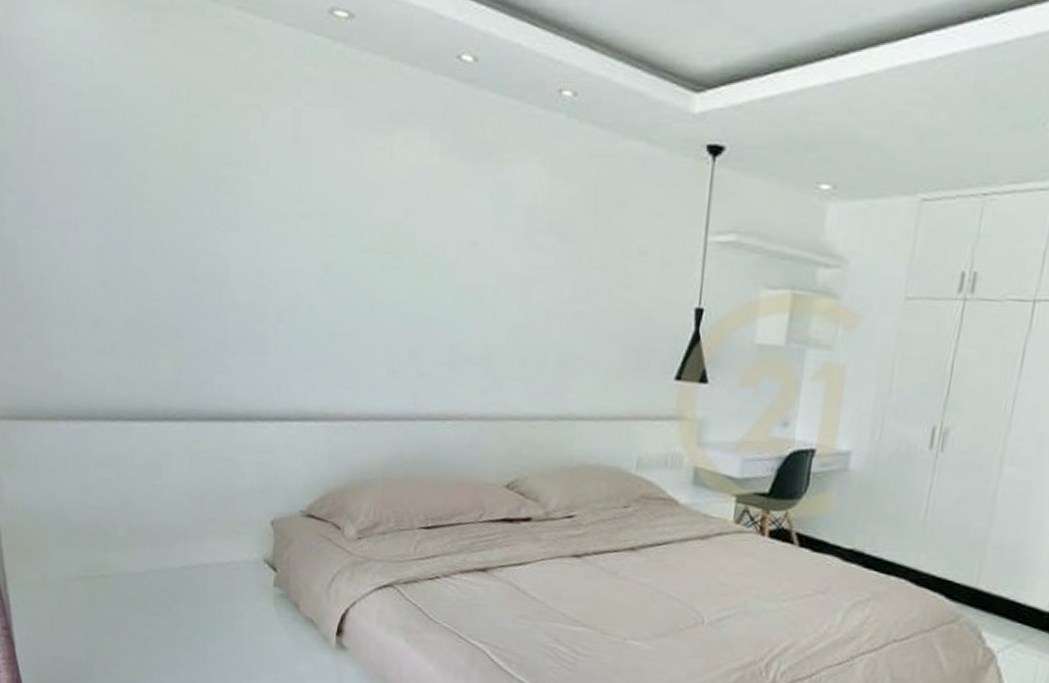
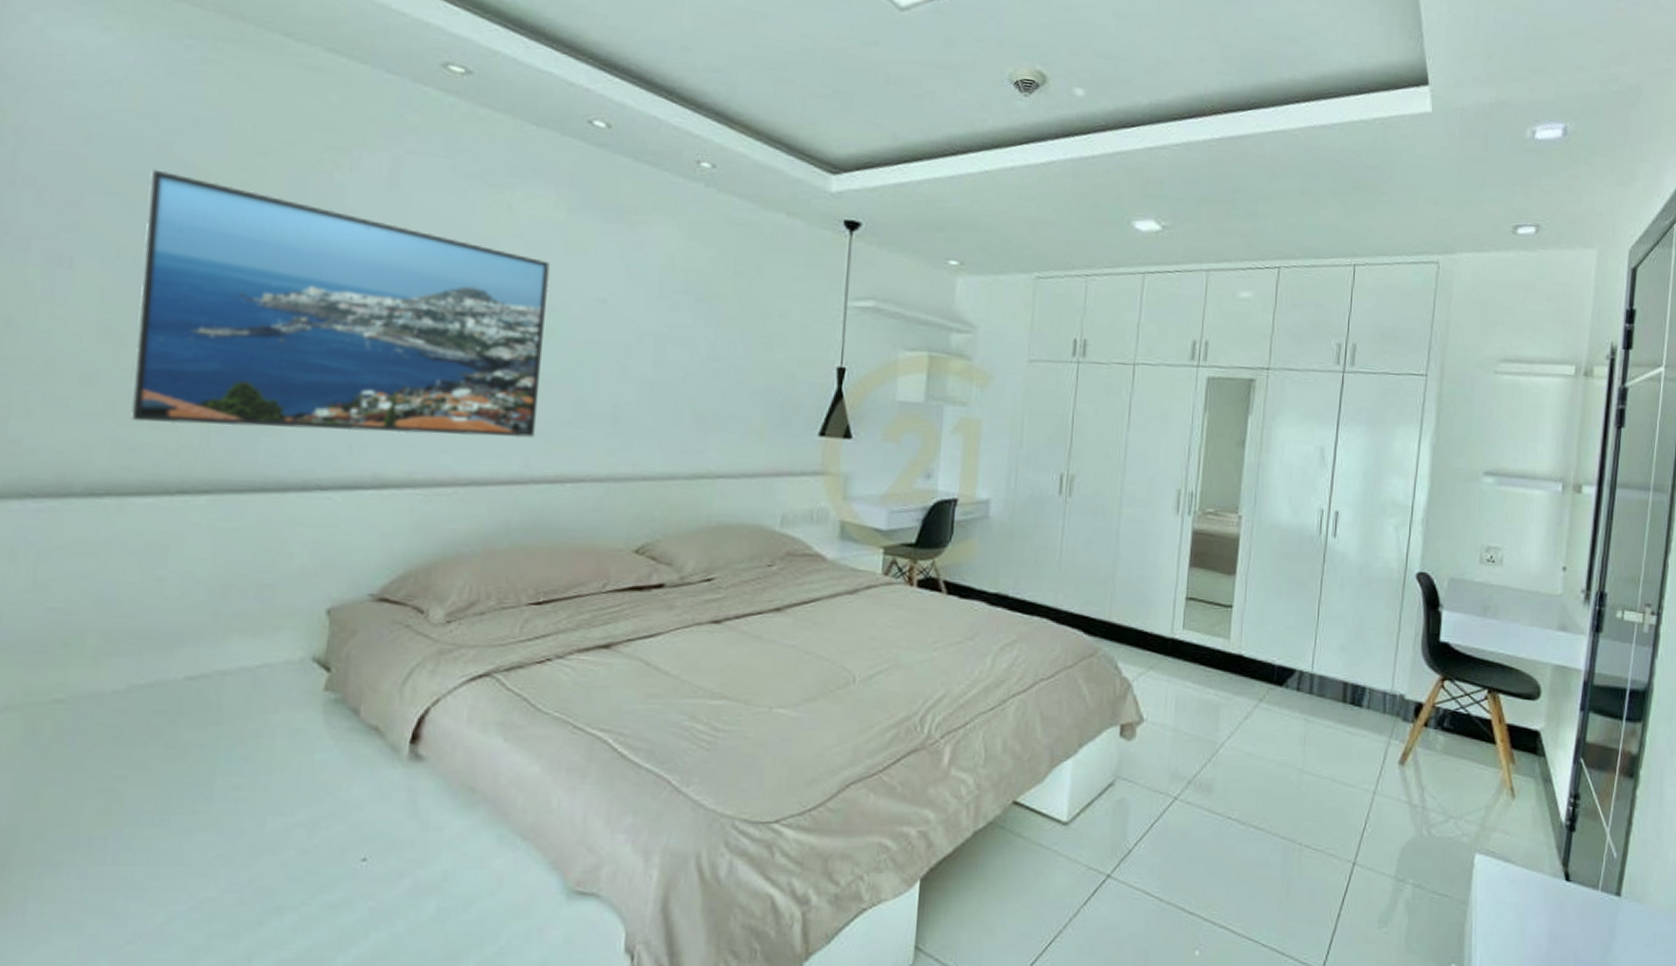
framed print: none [120,138,428,378] -> present [131,169,551,438]

